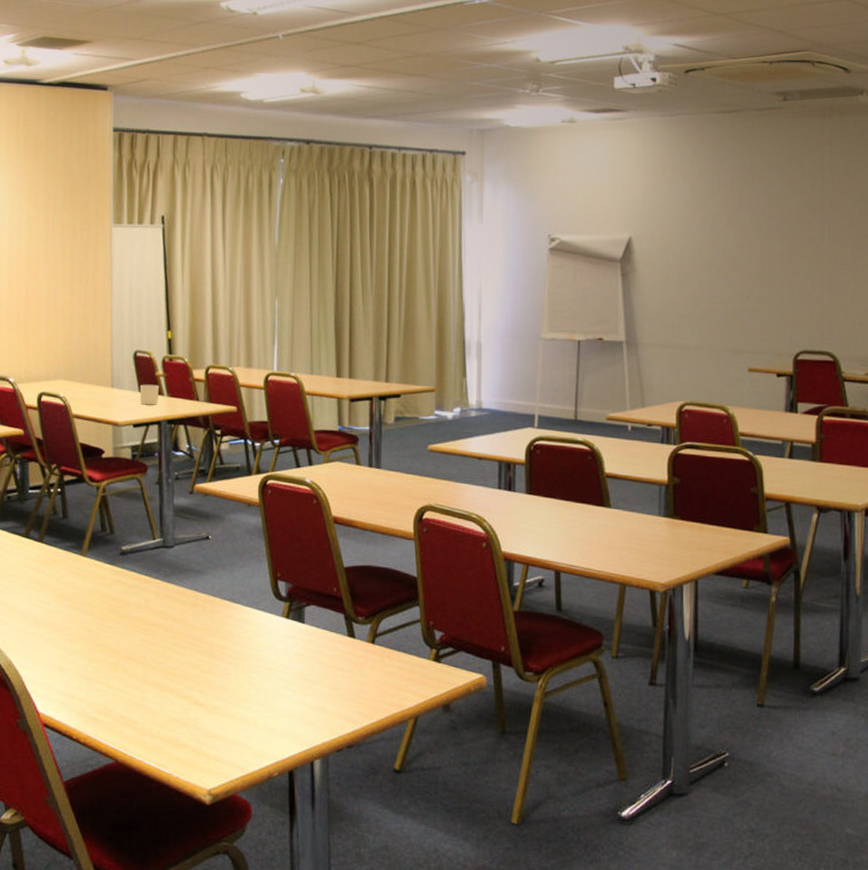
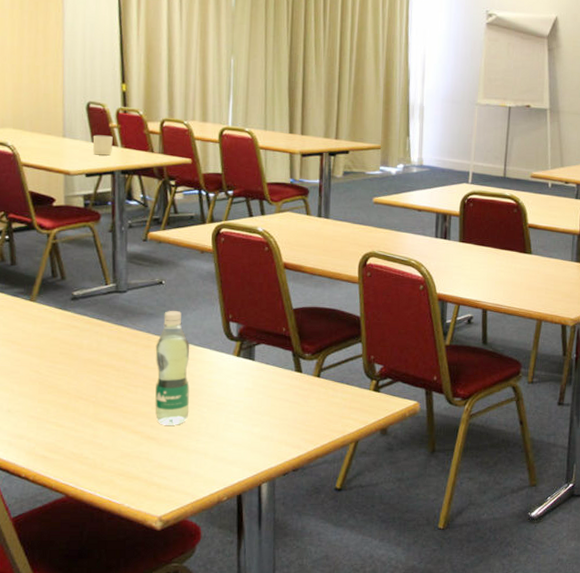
bottle: none [202,568,238,691] -> present [155,311,190,425]

